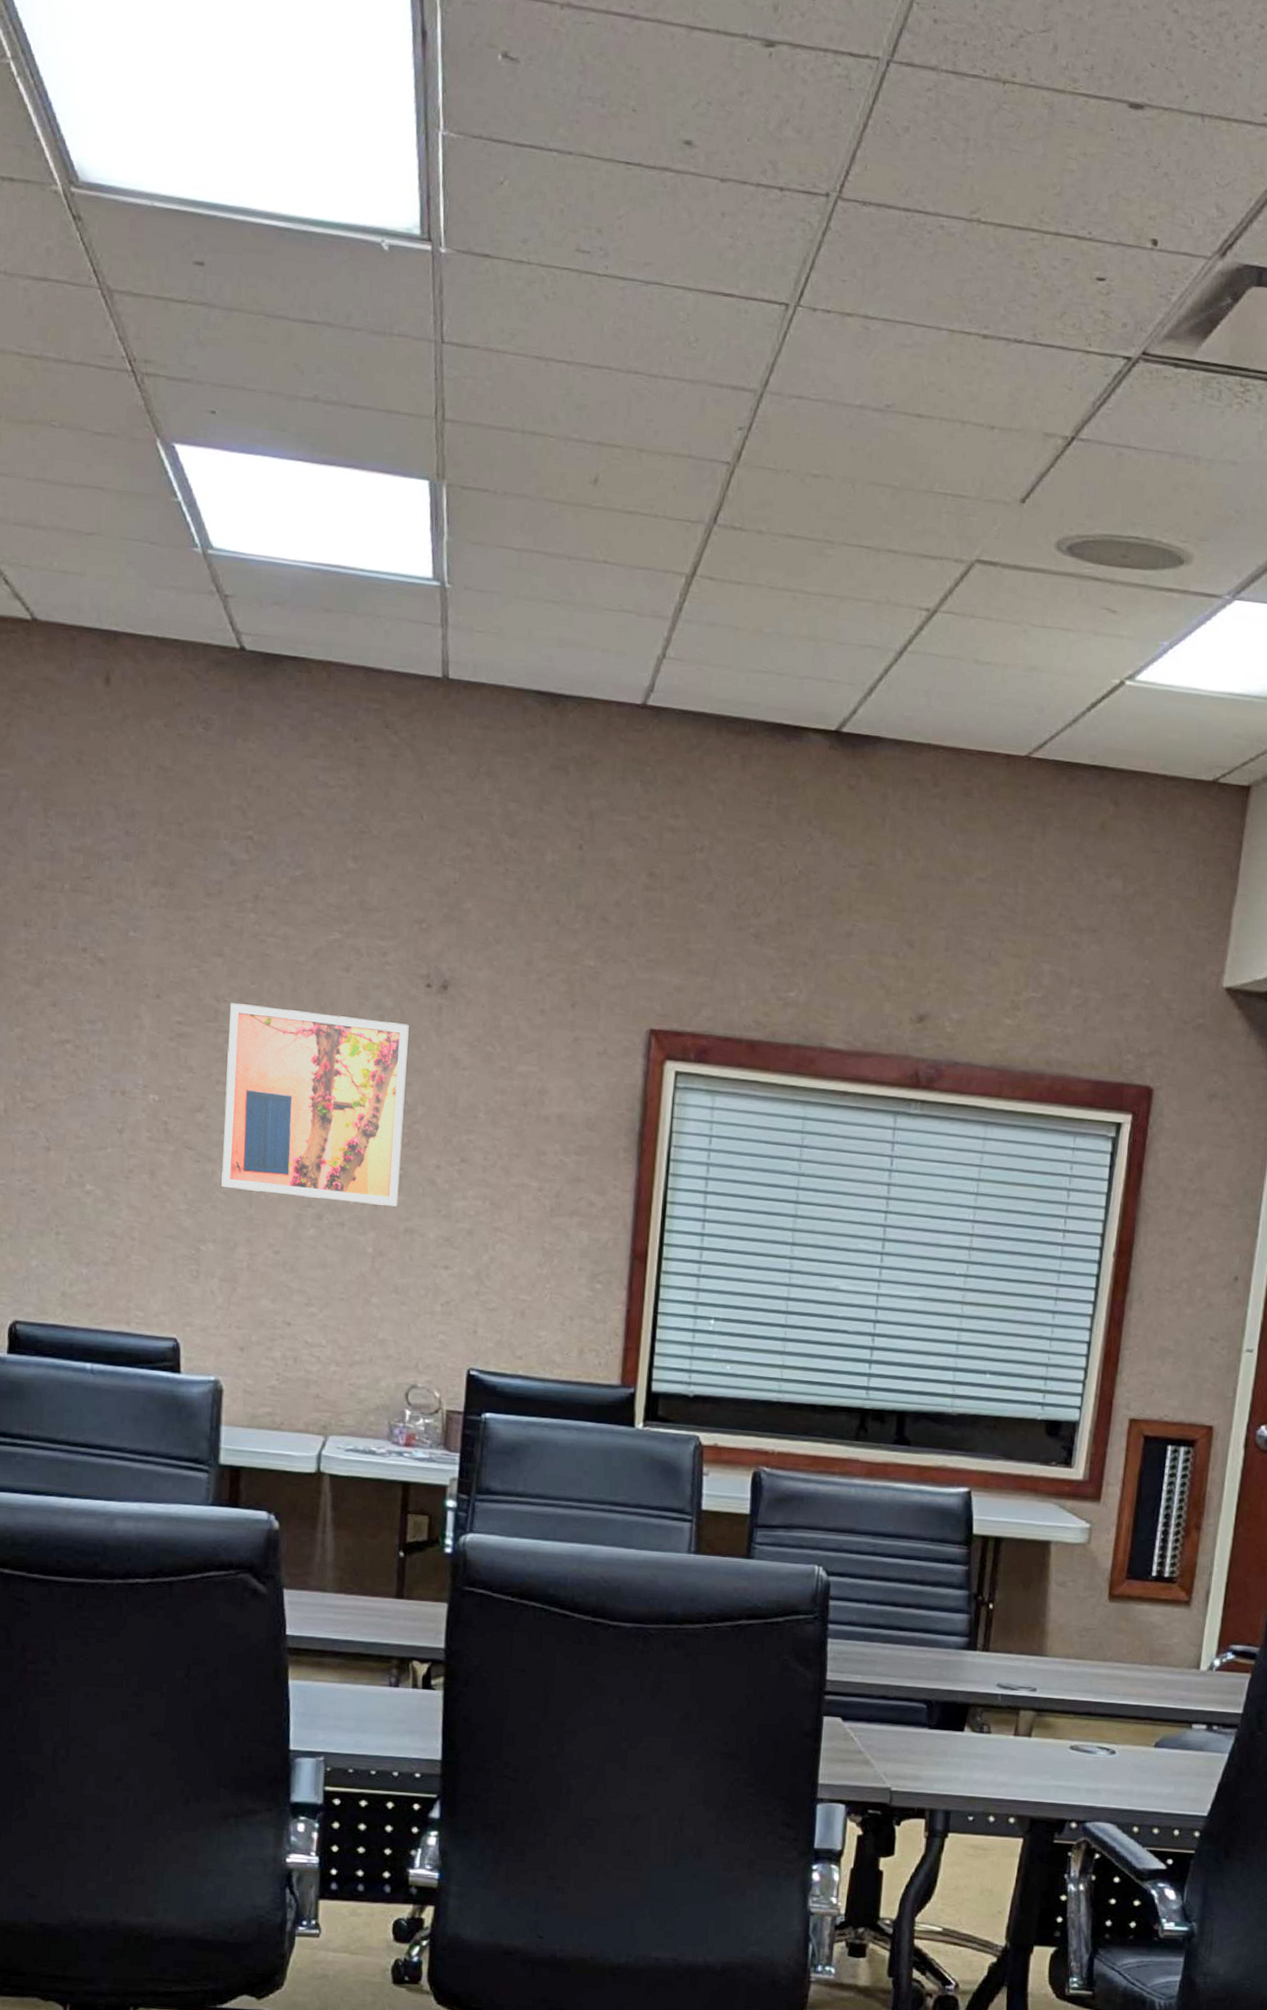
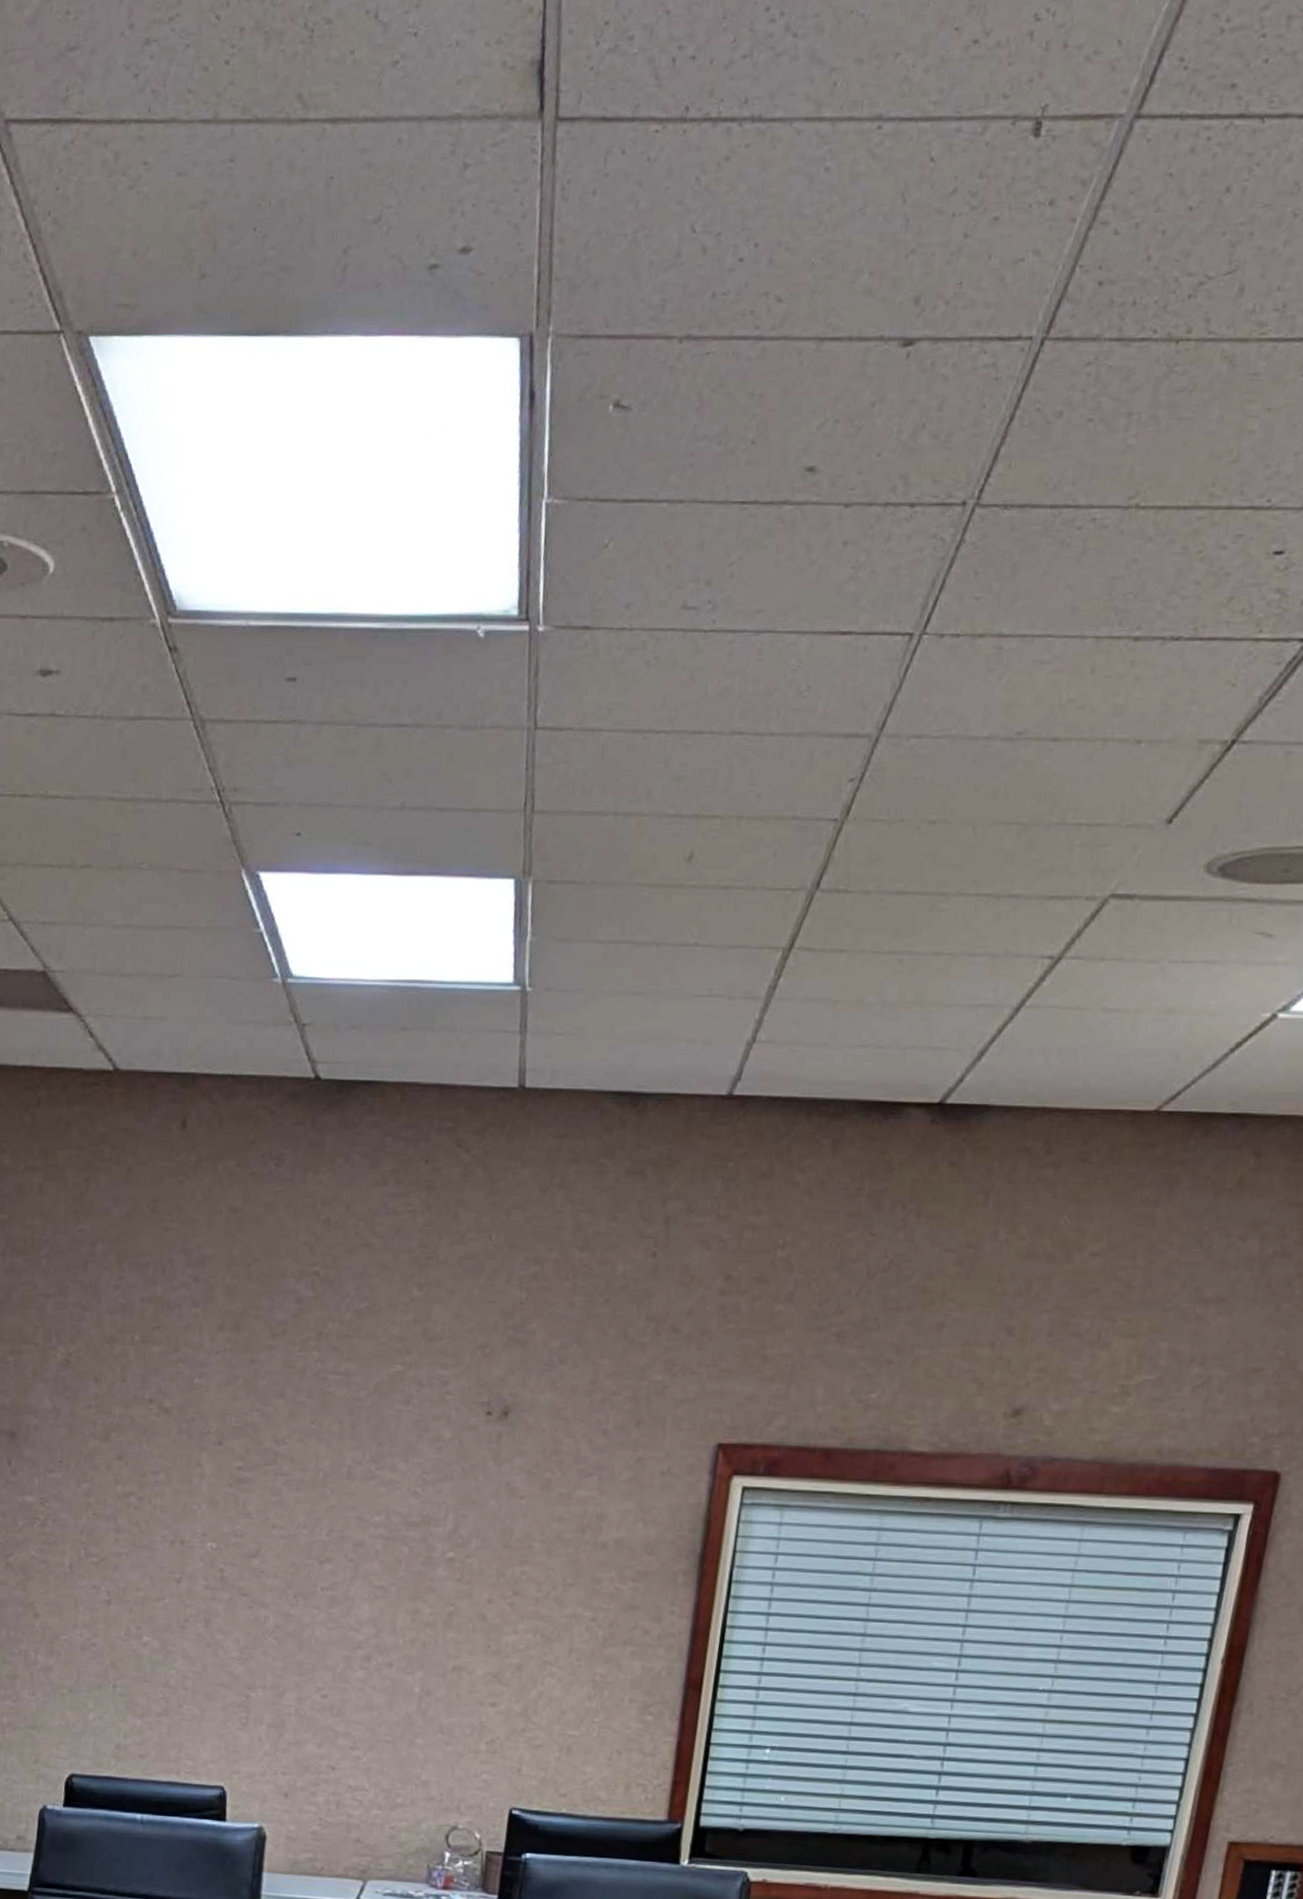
wall art: present [221,1003,409,1207] -> none [273,1445,467,1644]

